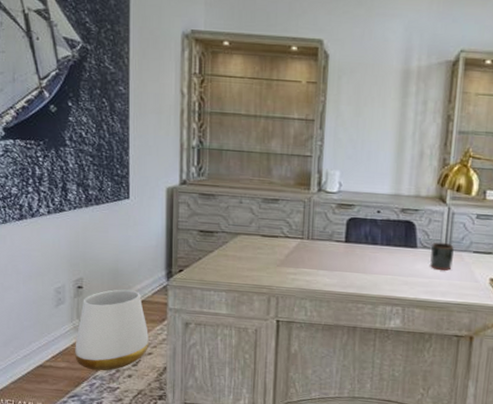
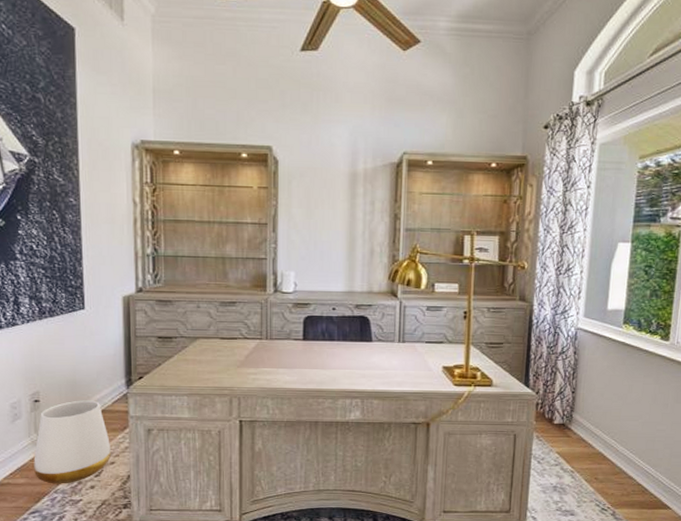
mug: present [430,242,454,271] -> none [385,334,407,362]

